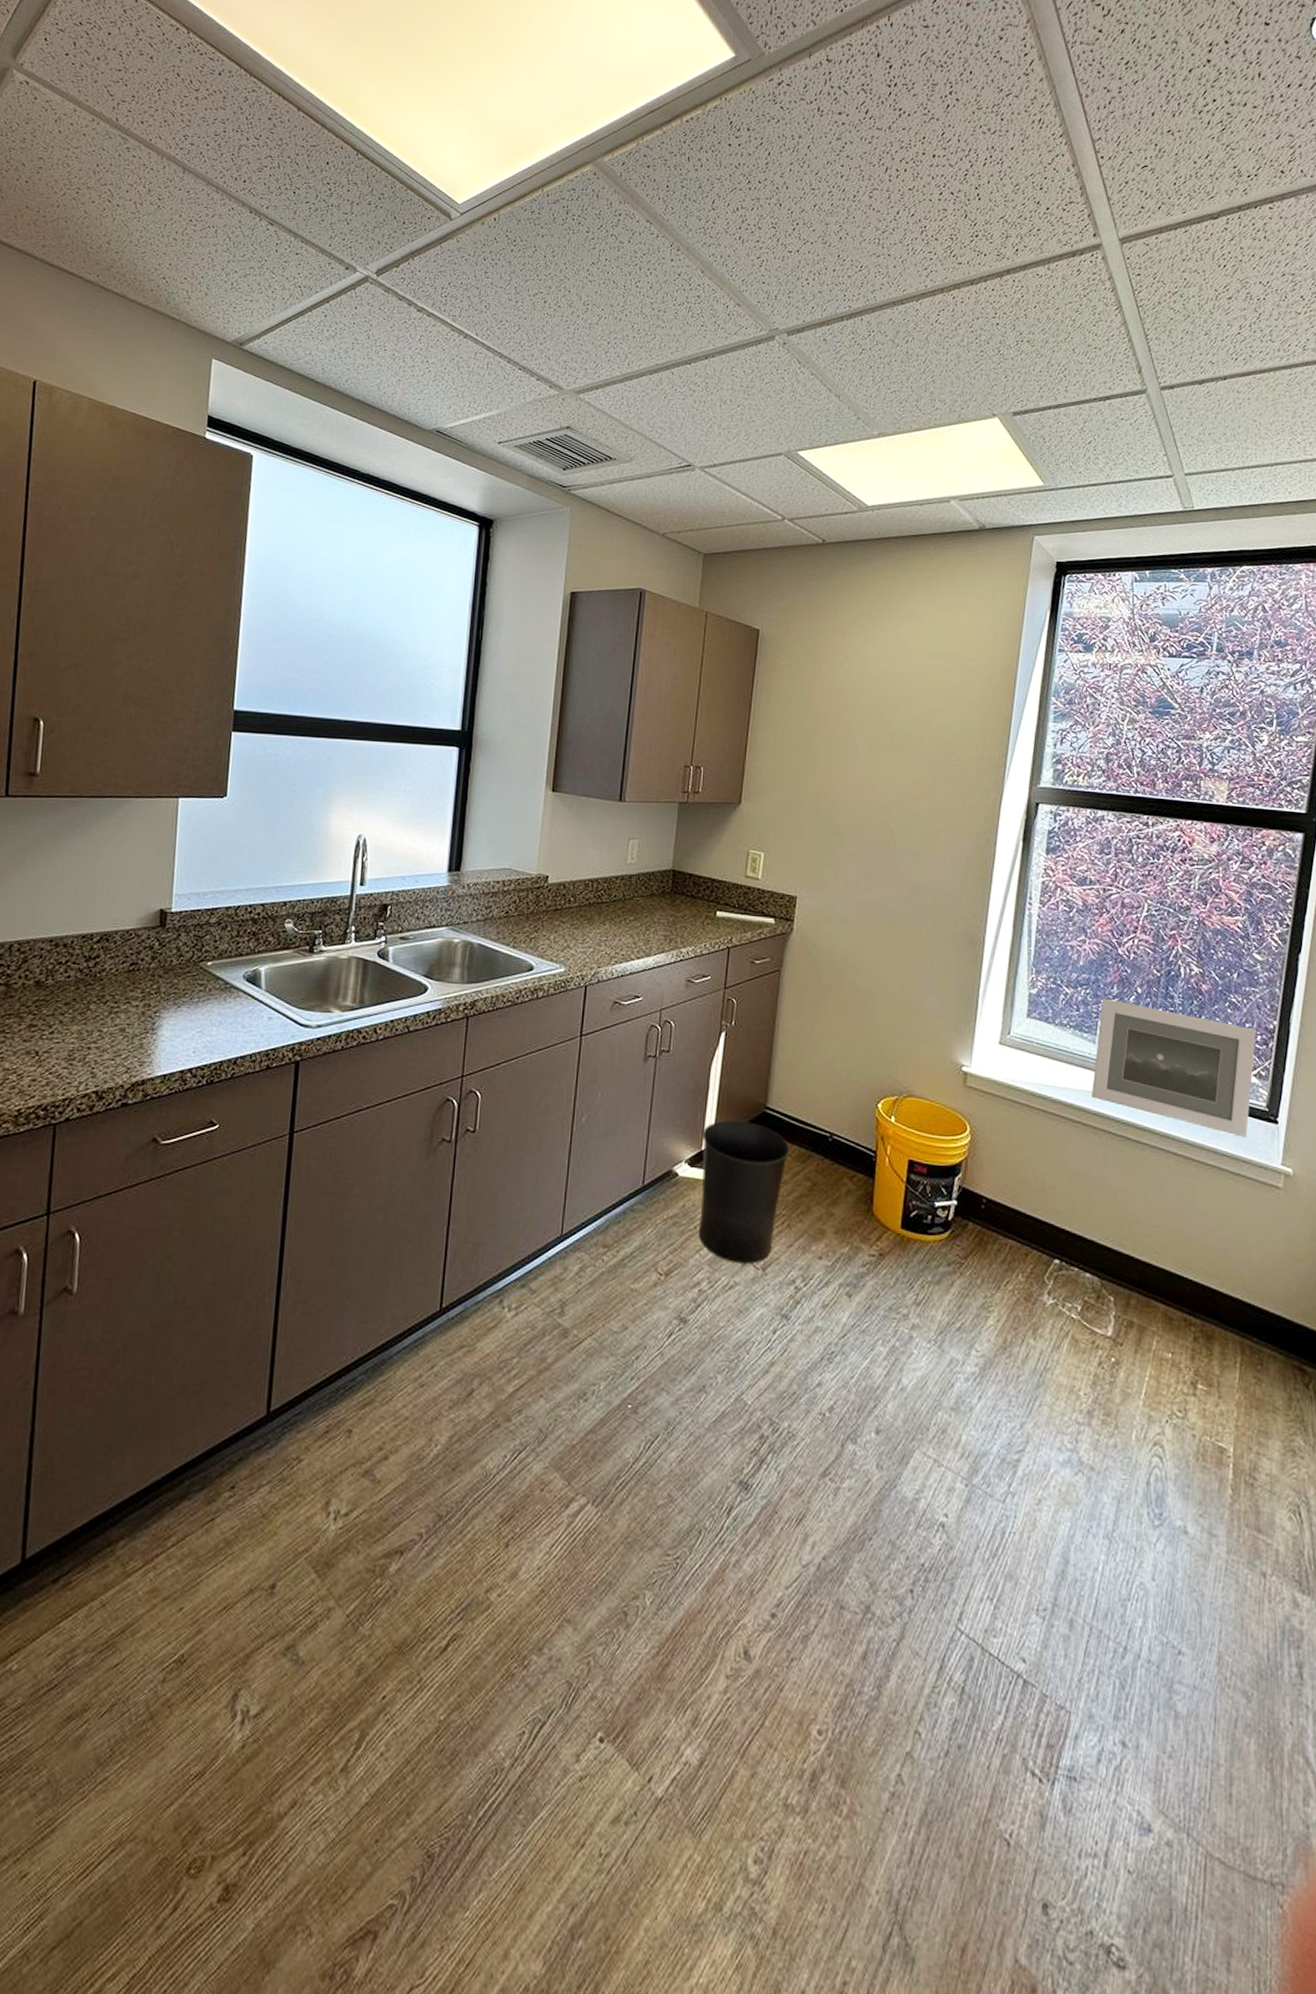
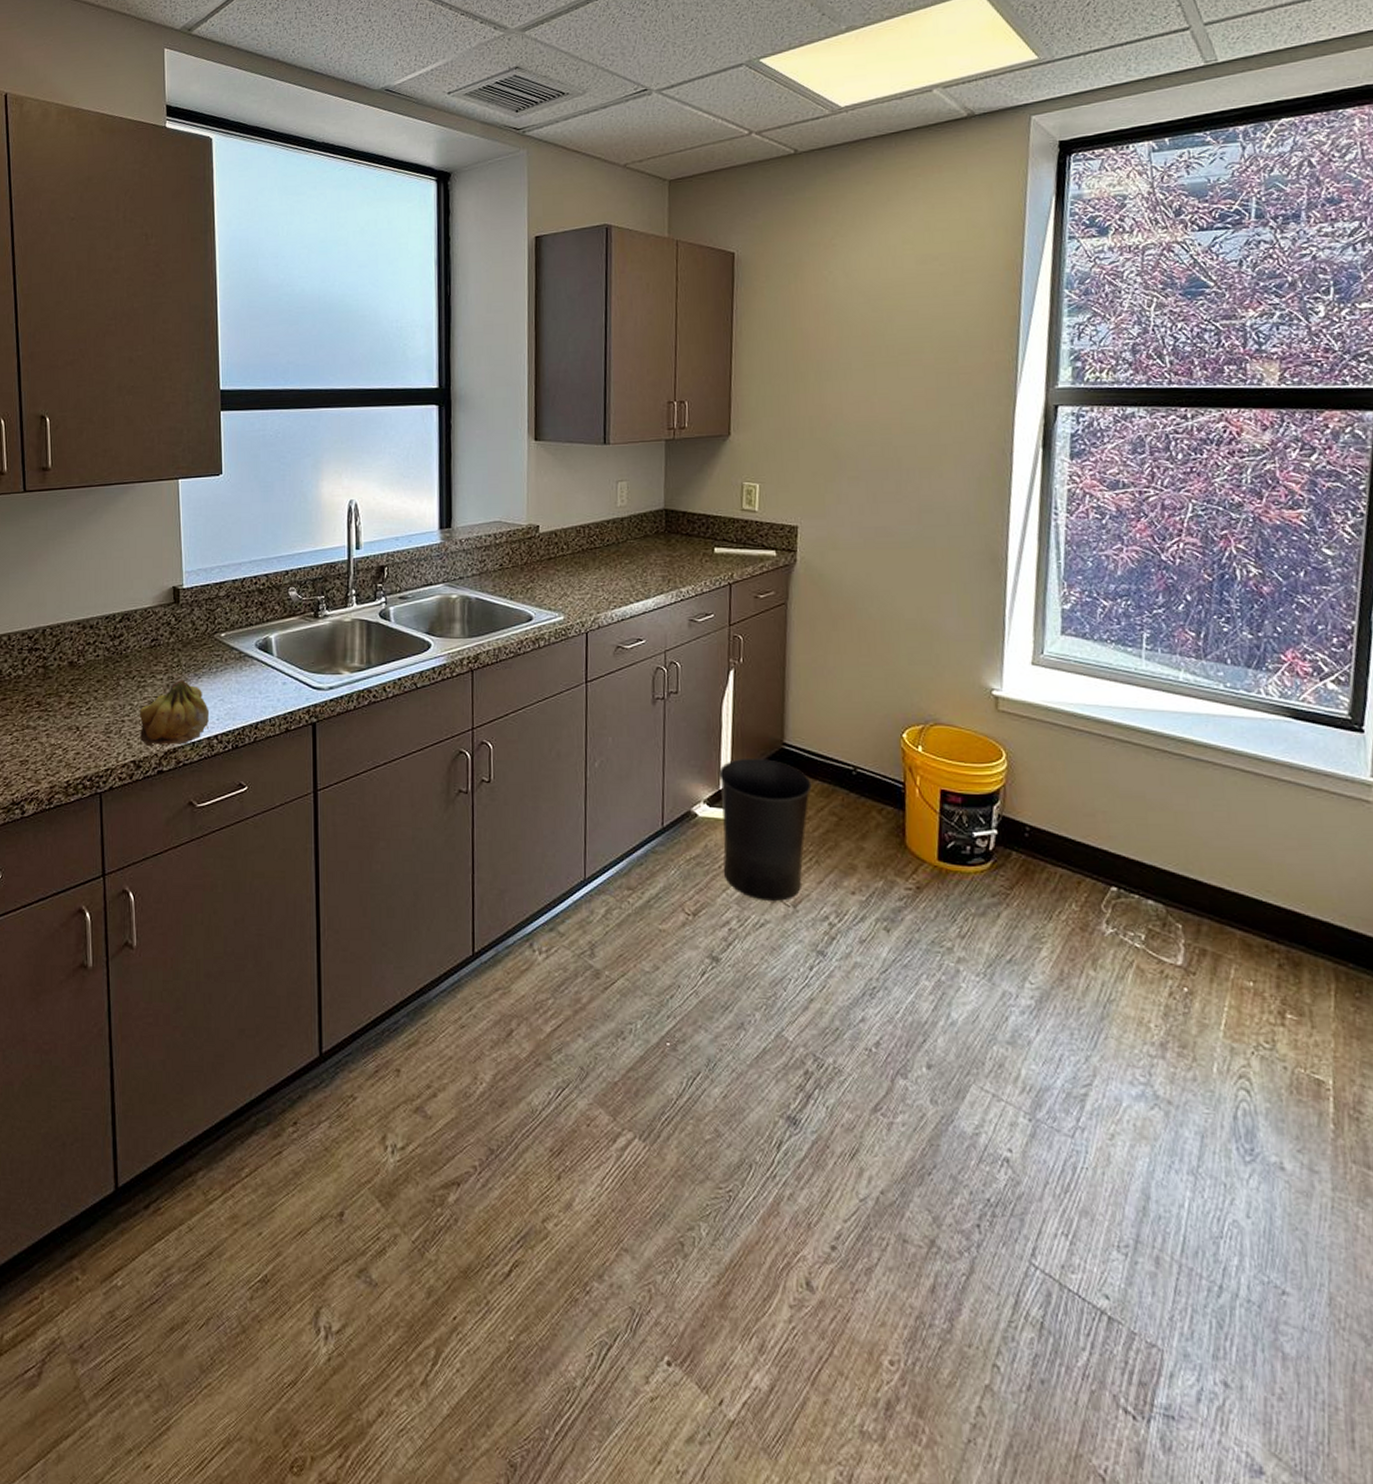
fruit: none [106,1008,186,1077] -> present [139,680,210,746]
picture frame: present [1092,998,1257,1139] -> none [1141,608,1332,751]

